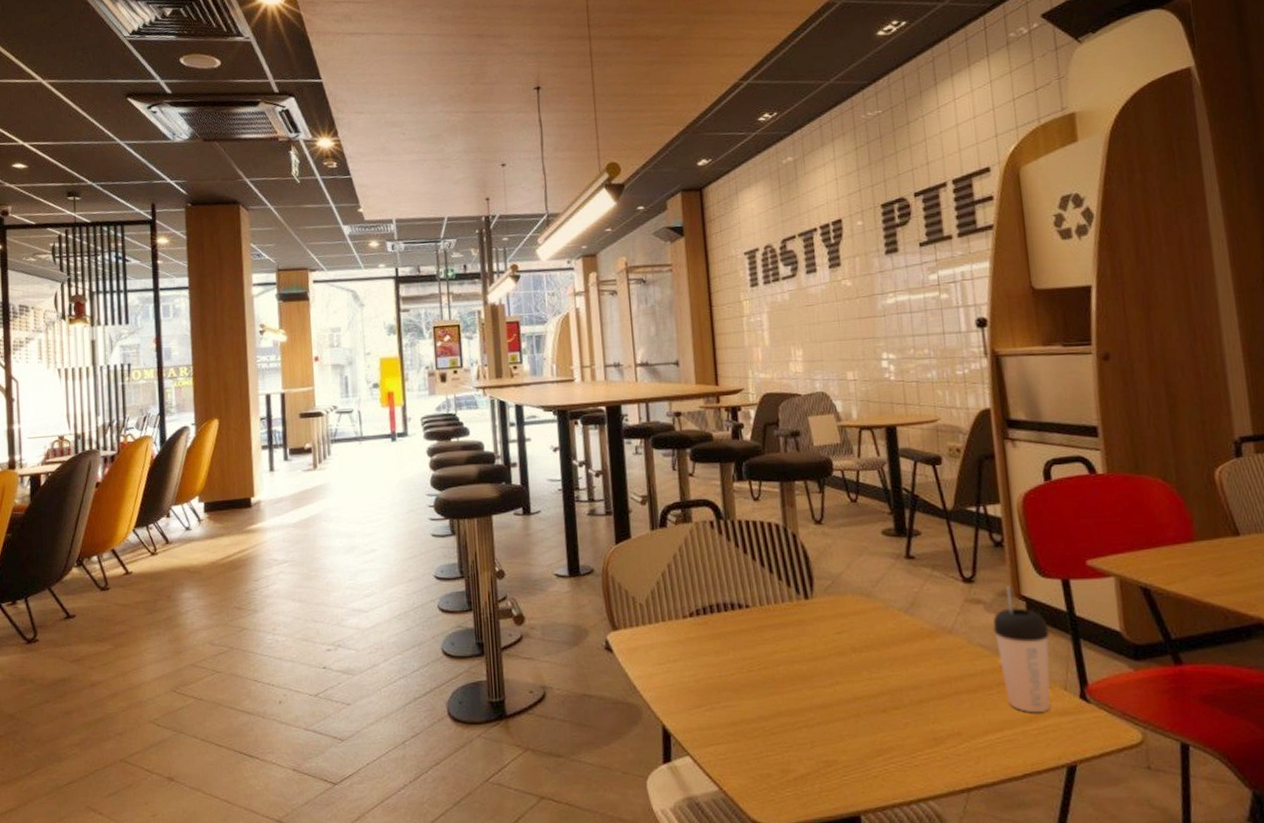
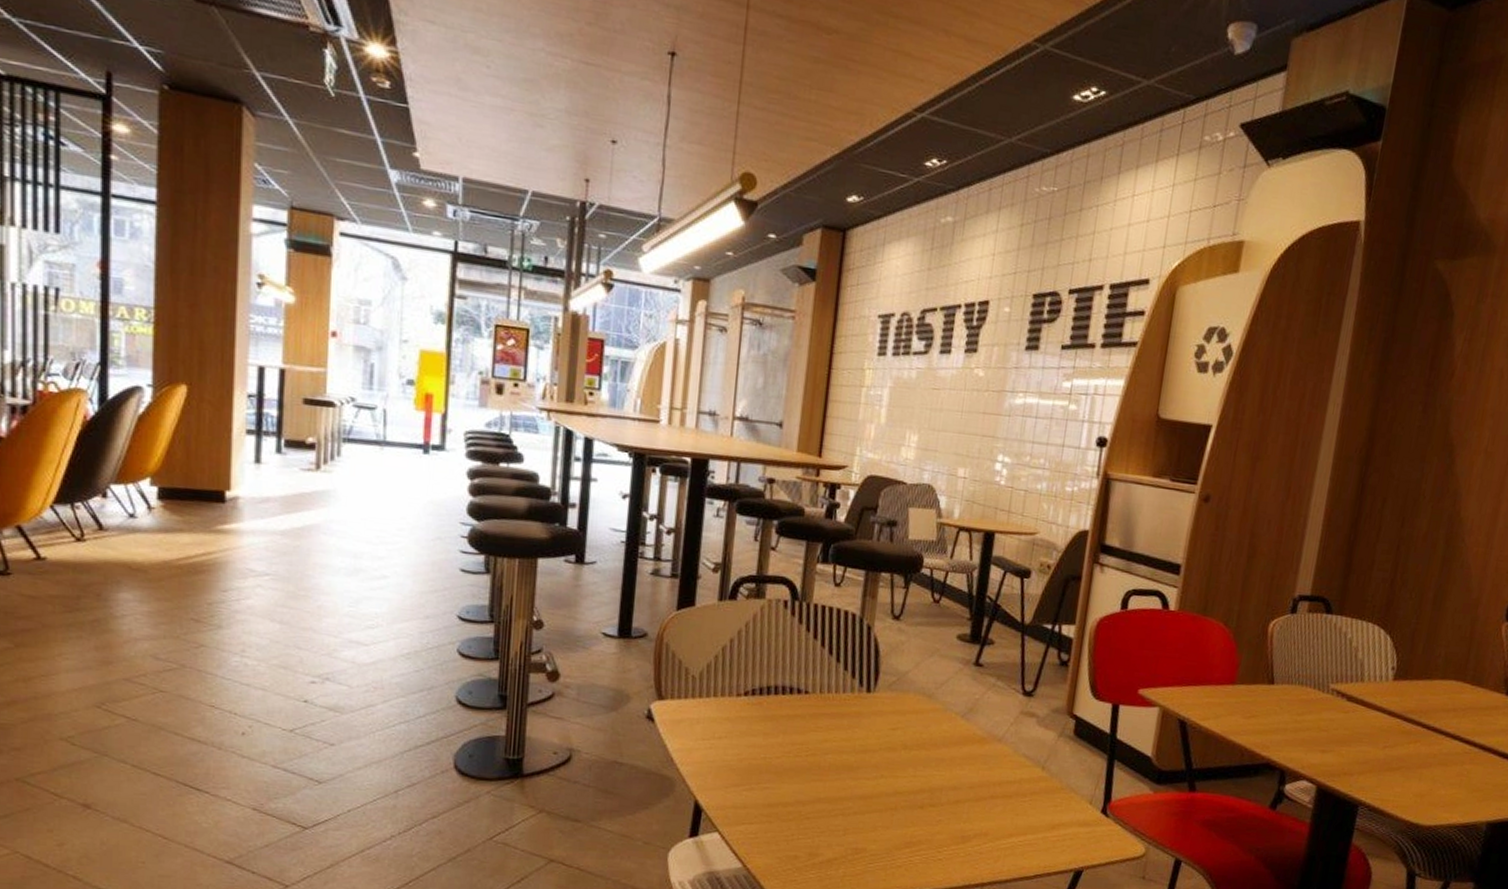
beverage cup: present [992,584,1051,712] -> none [1037,702,1090,821]

